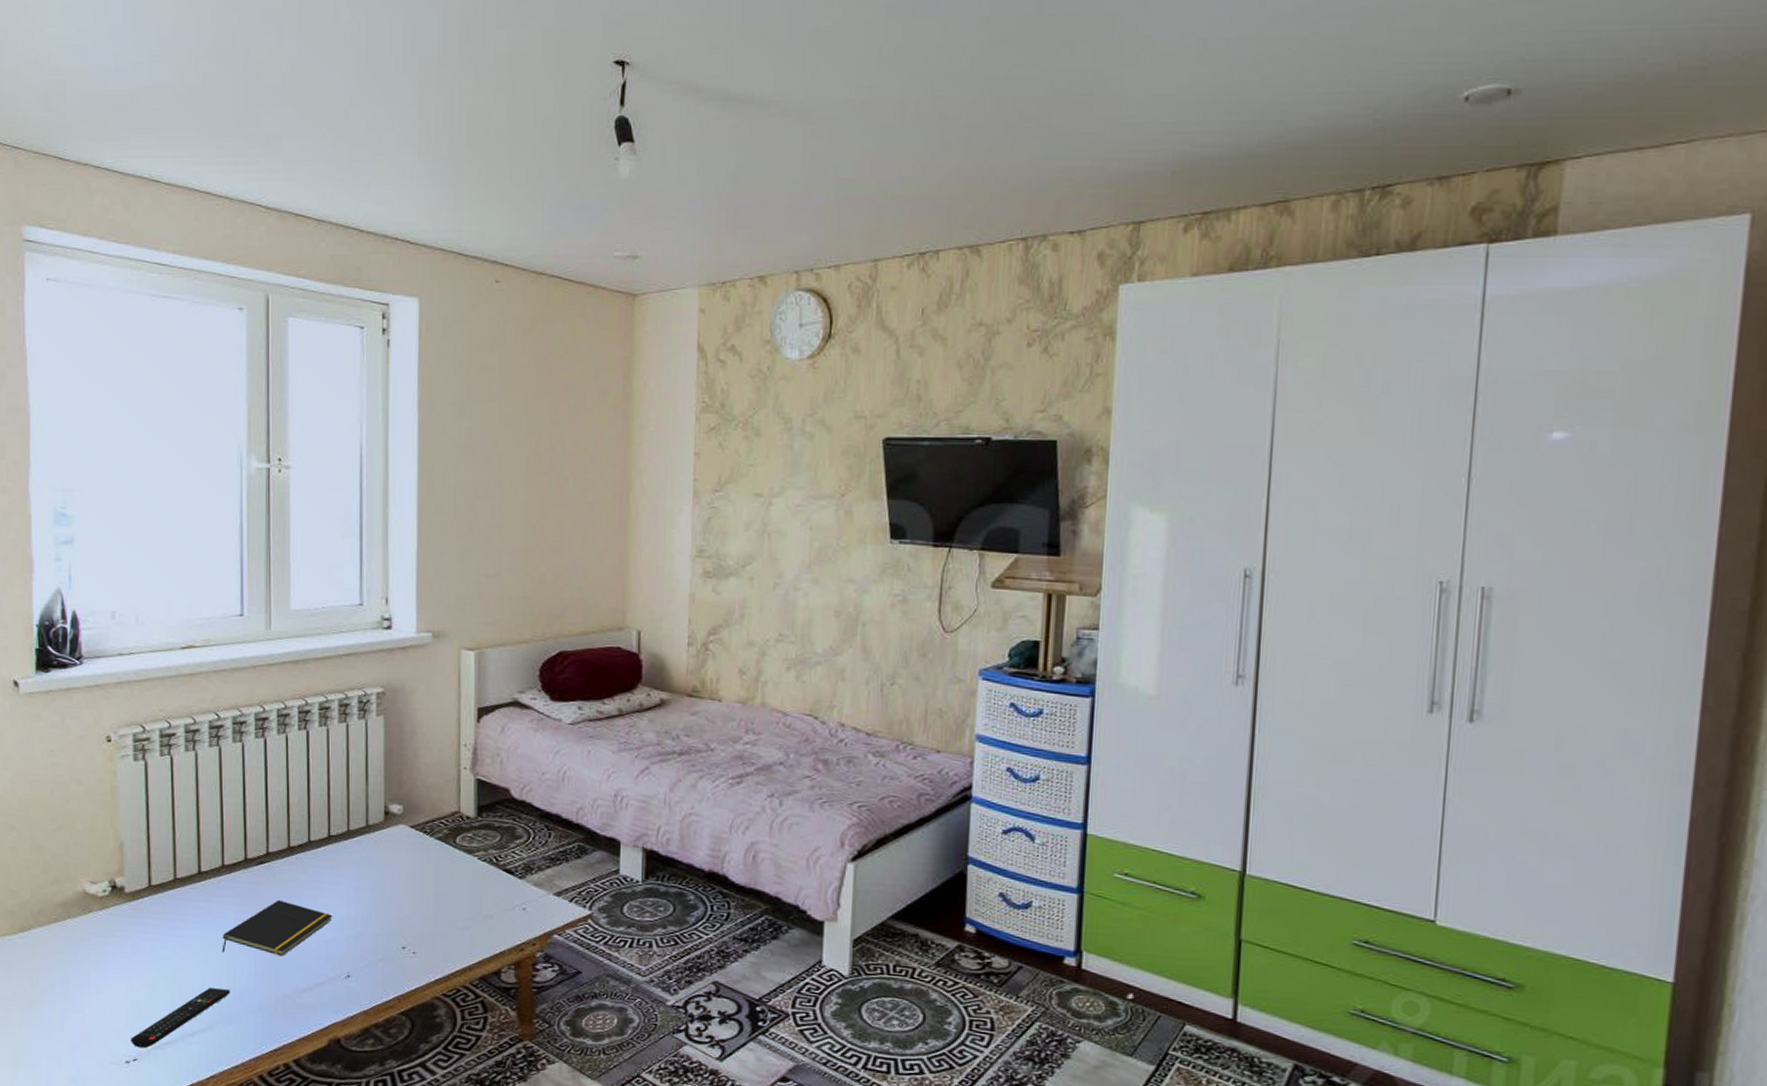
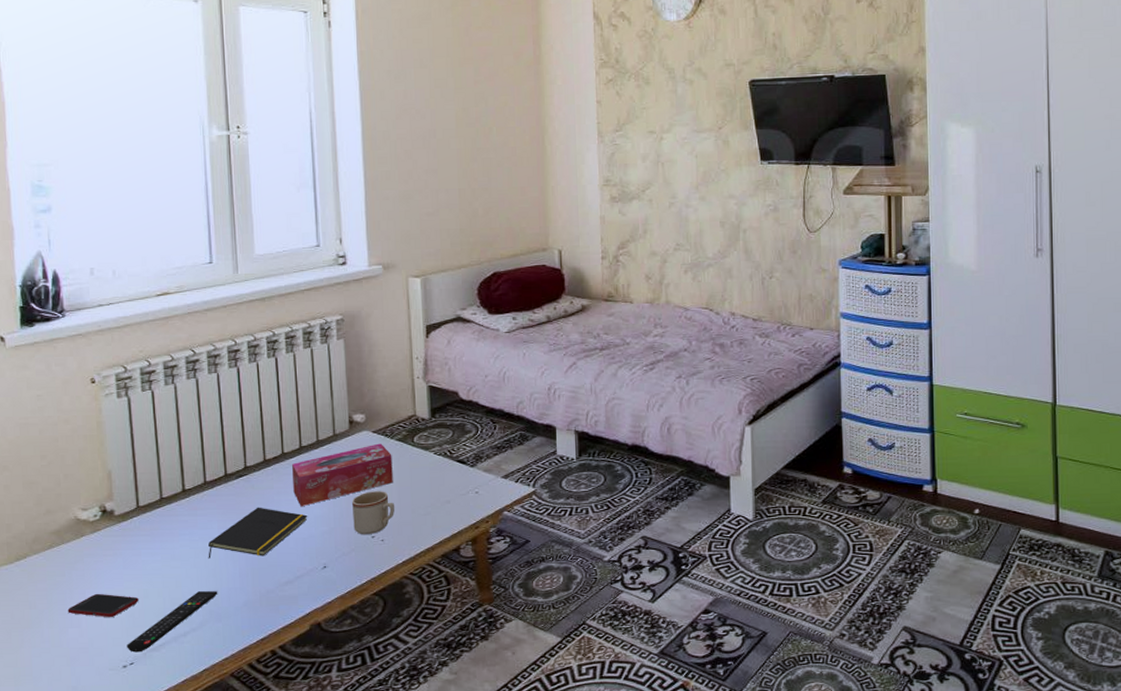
cell phone: none [71,977,146,1006] -> present [67,593,139,617]
tissue box: none [318,840,430,905] -> present [292,443,393,507]
mug: none [382,895,429,945] -> present [352,491,394,535]

